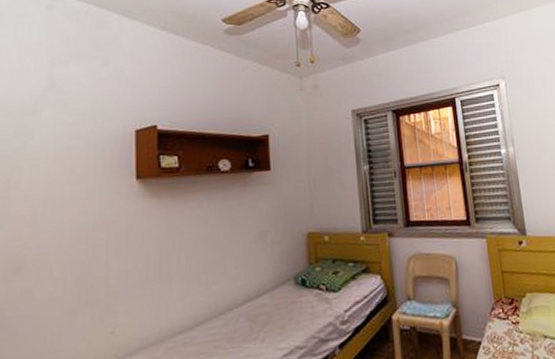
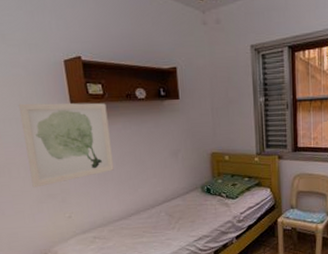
wall art: none [66,178,182,293] -> present [18,103,114,188]

